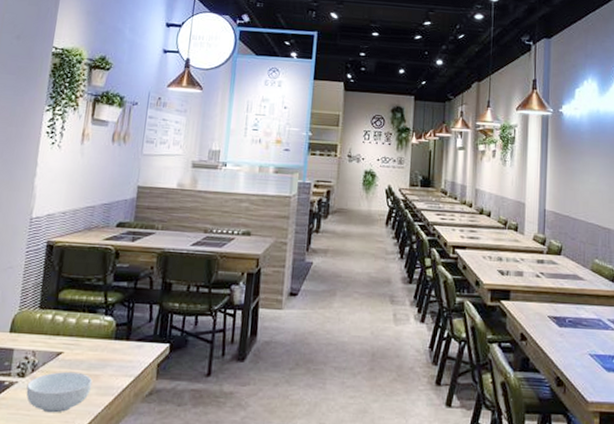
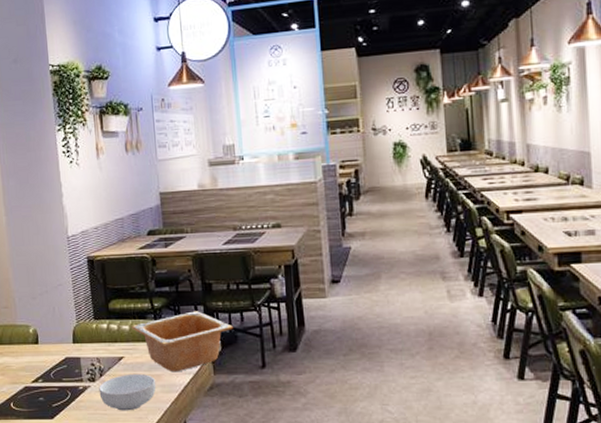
serving bowl: none [78,310,185,374] -> present [131,311,233,373]

